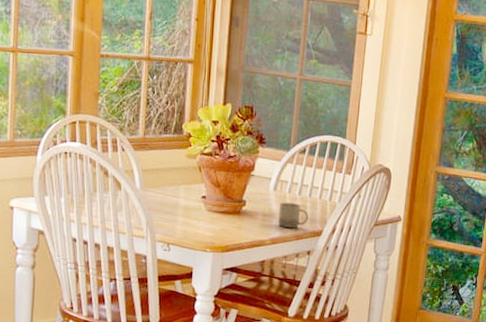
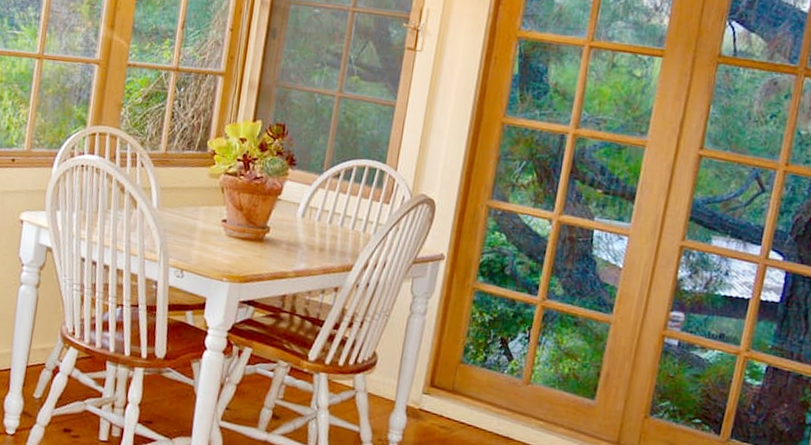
cup: present [278,202,309,228] -> none [304,231,339,261]

